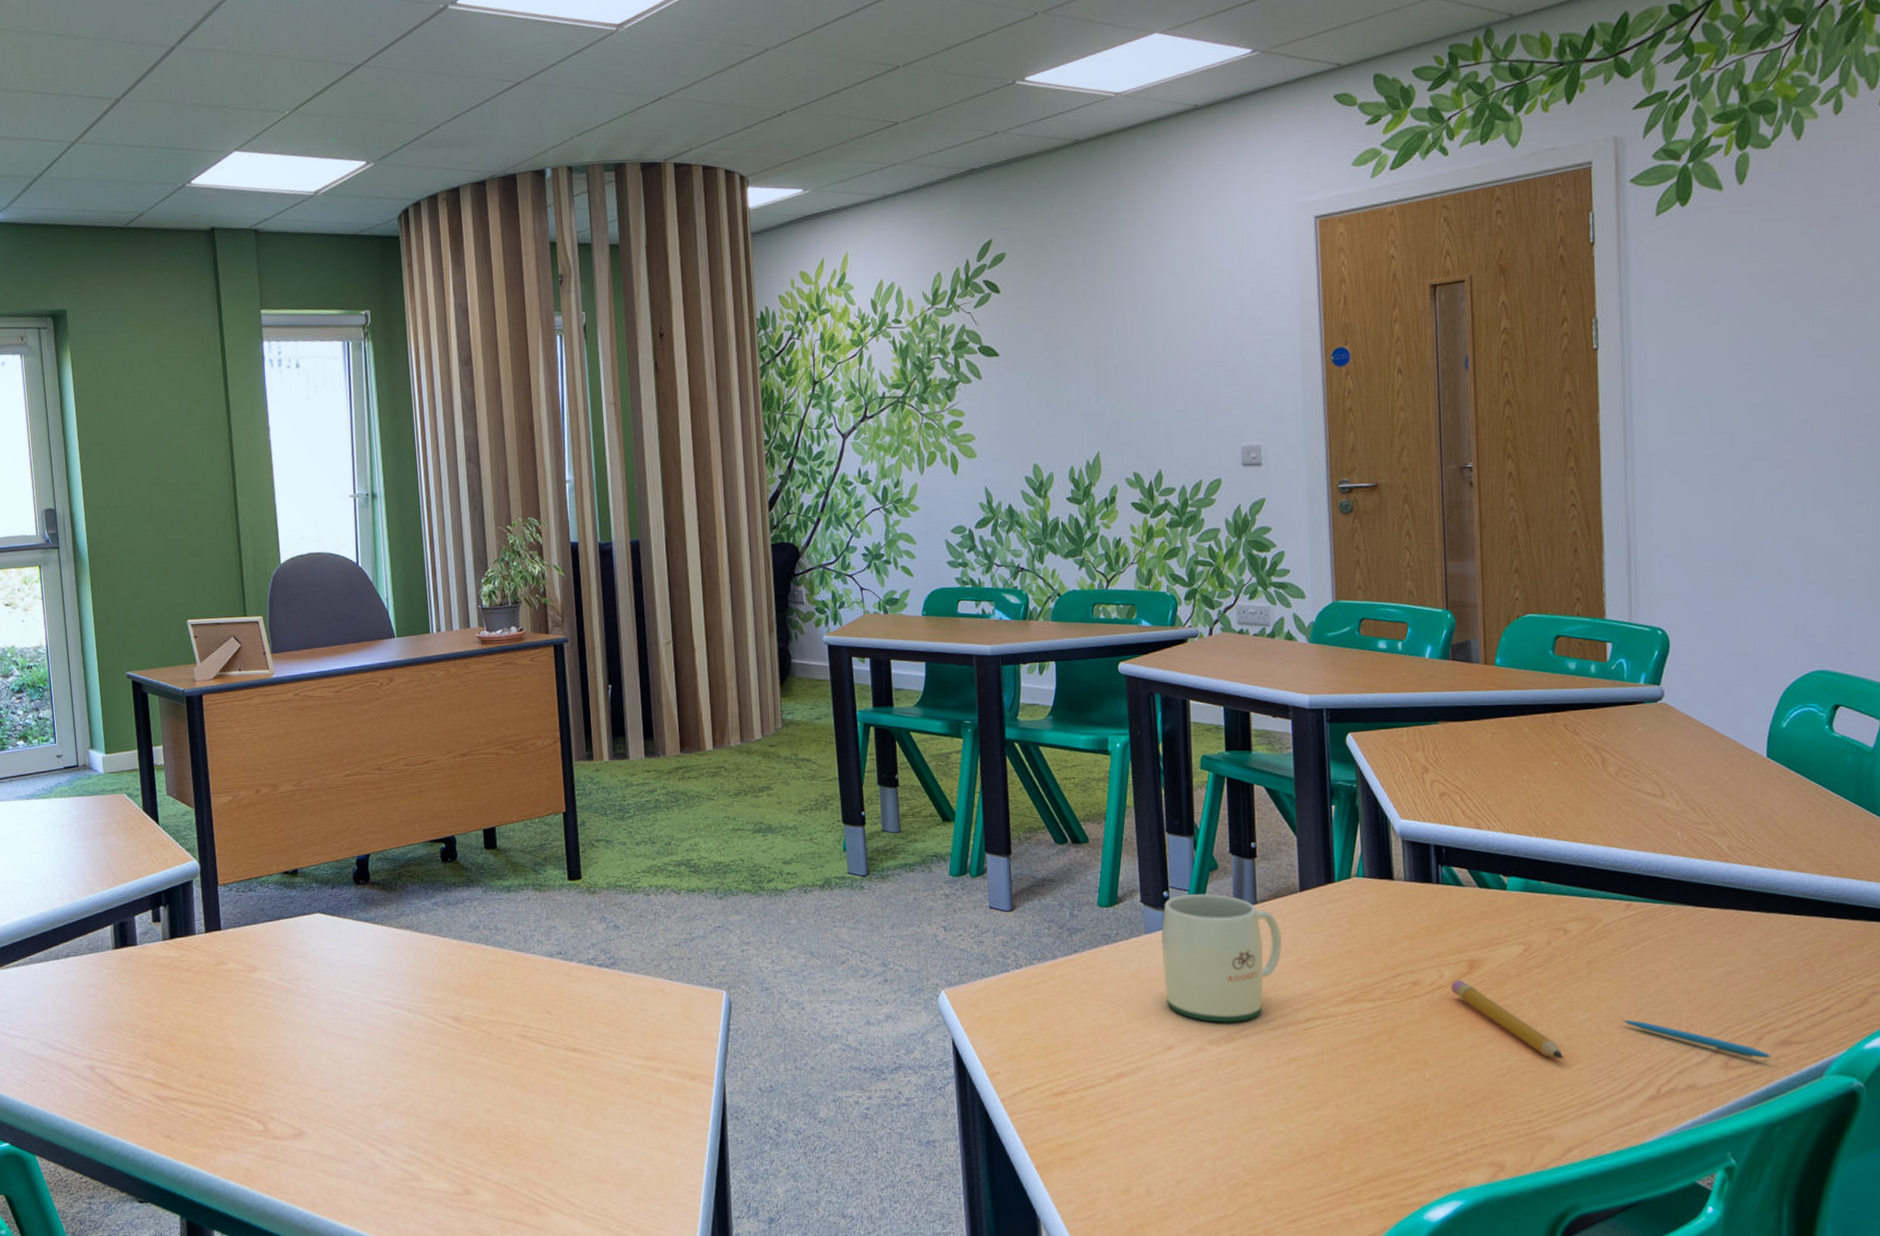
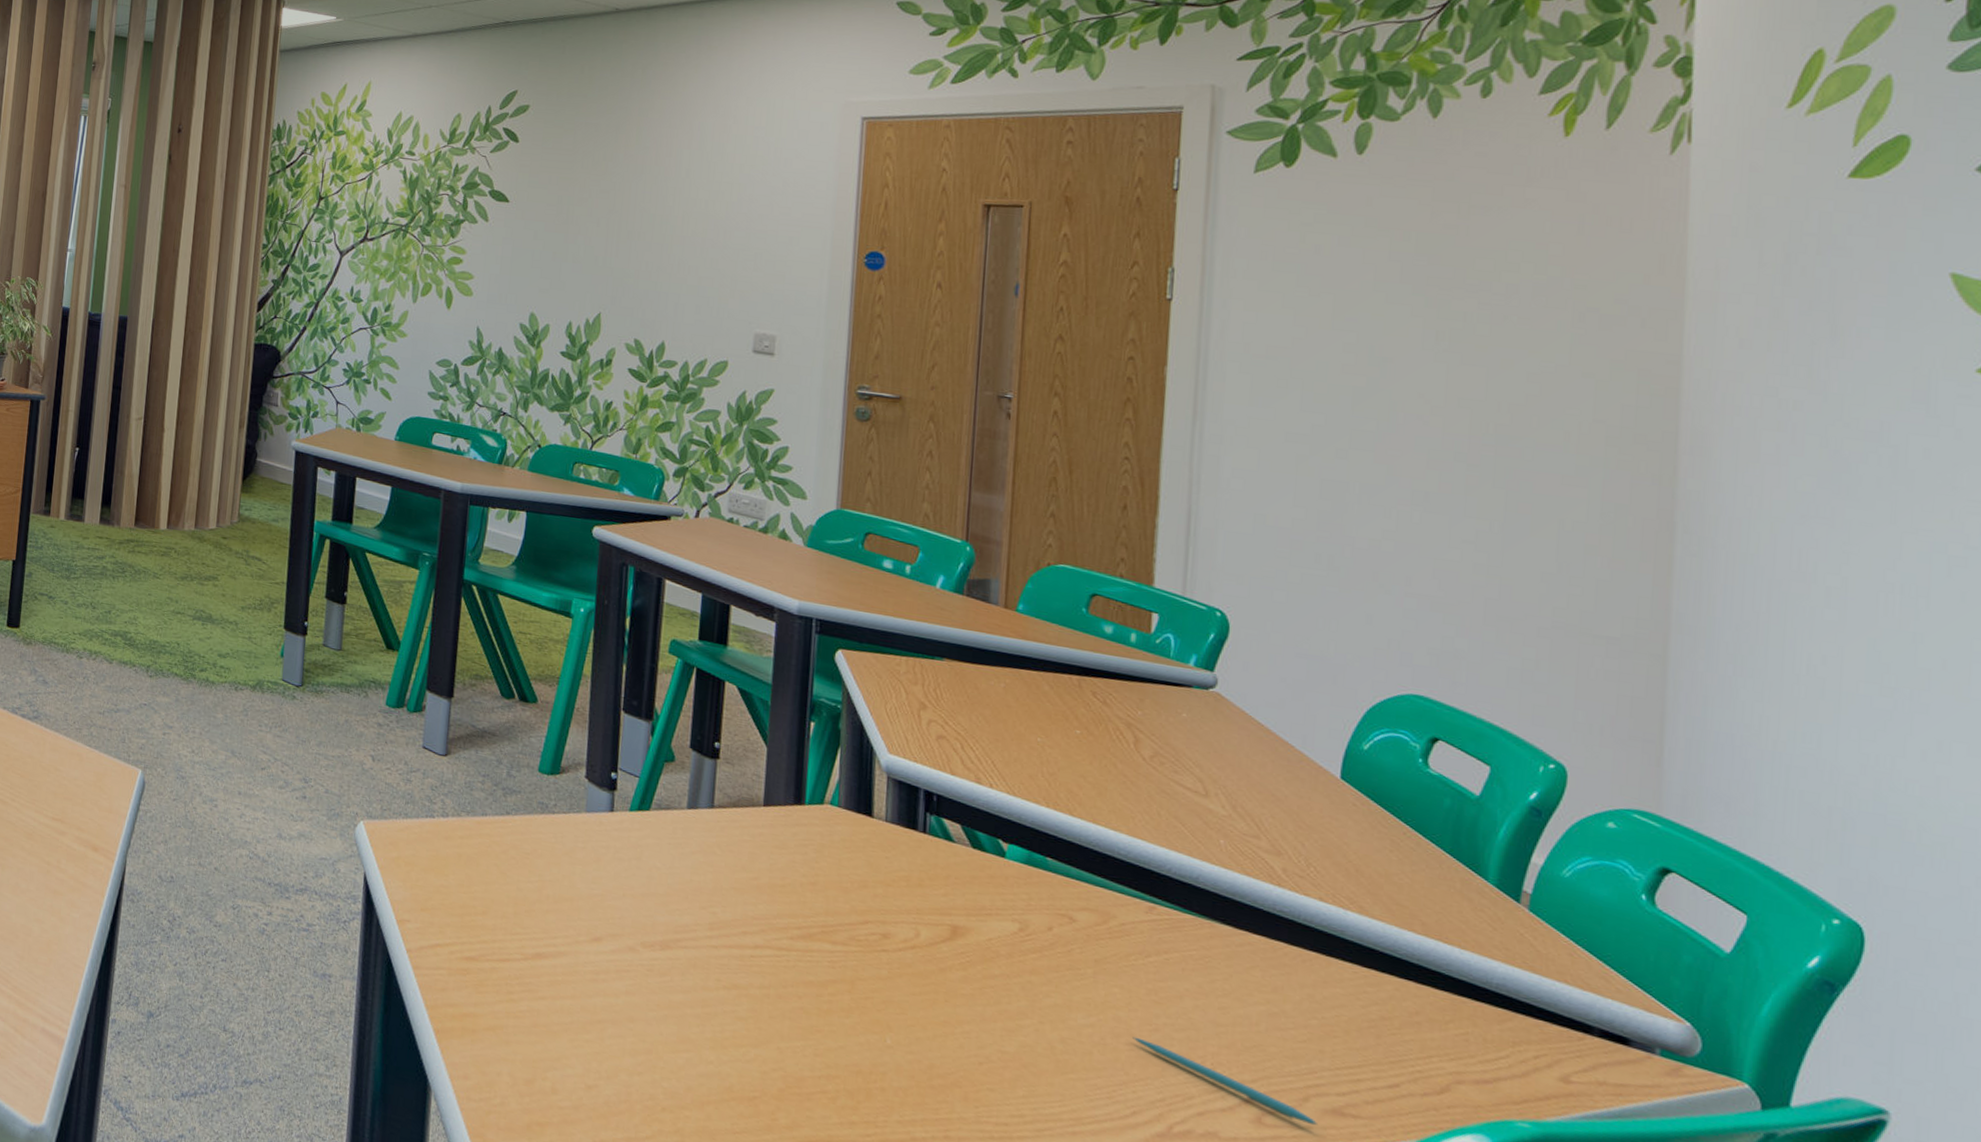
mug: present [1161,894,1282,1023] -> none [600,779,737,931]
pencil: present [1450,980,1564,1059] -> none [926,943,1056,1063]

